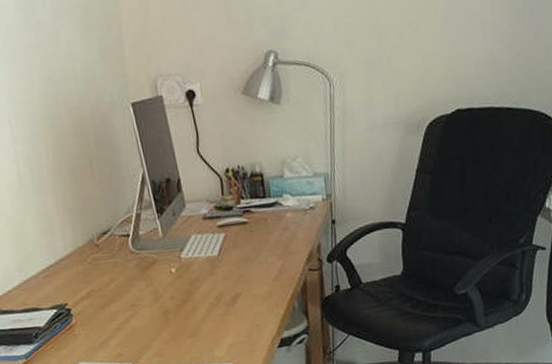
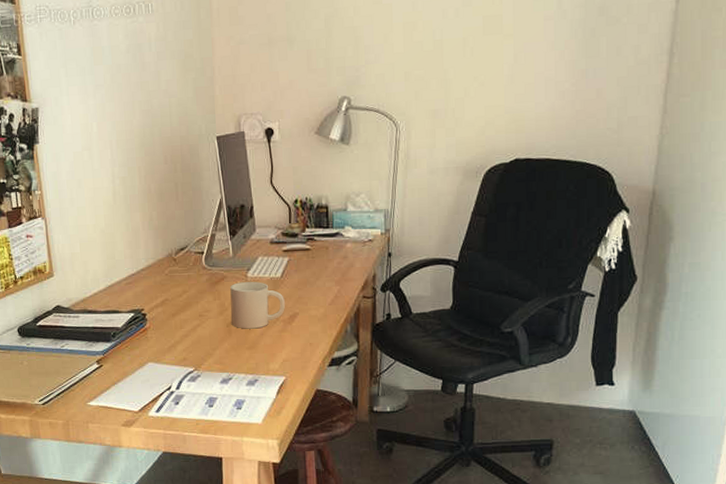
mug: none [163,262,226,316] -> present [230,281,286,329]

